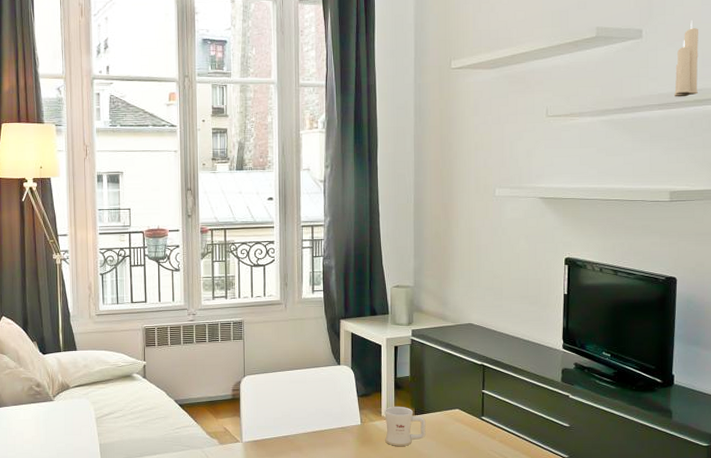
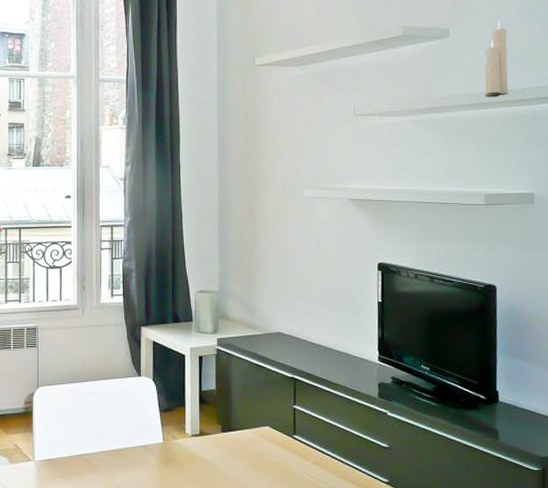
mug: present [385,406,426,446] -> none [189,422,234,467]

